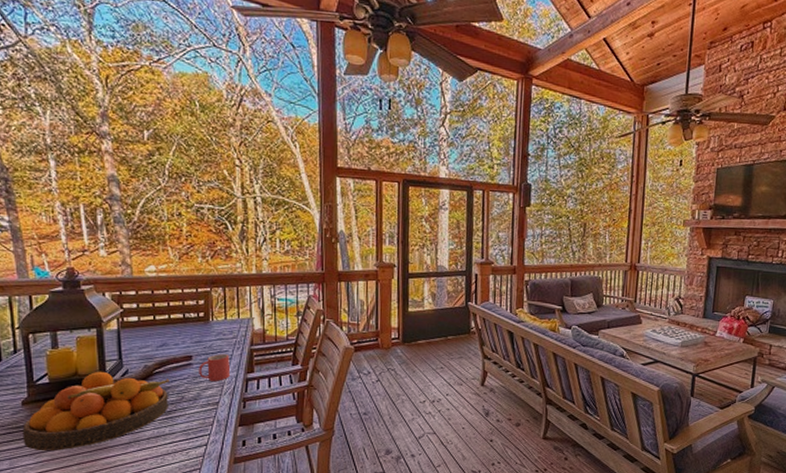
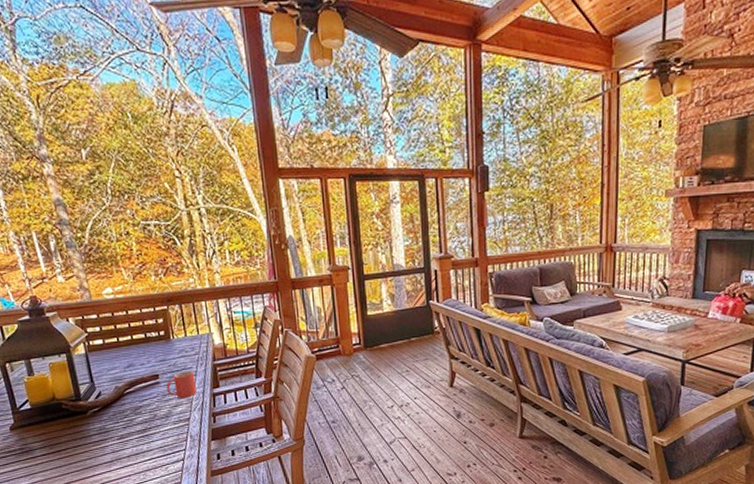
fruit bowl: present [22,371,170,452] -> none [14,394,143,473]

